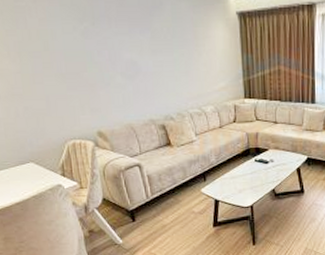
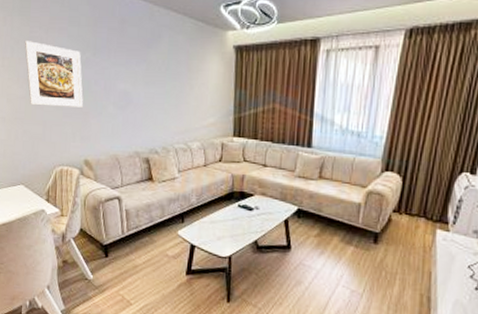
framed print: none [9,11,88,80] -> present [24,41,83,108]

